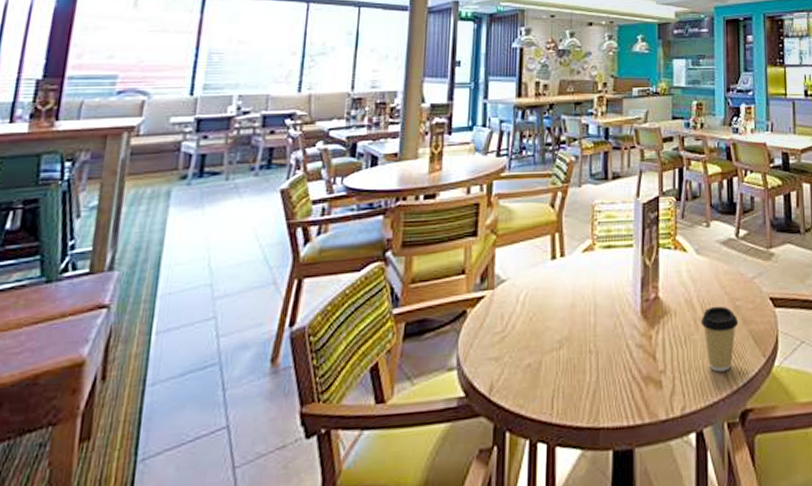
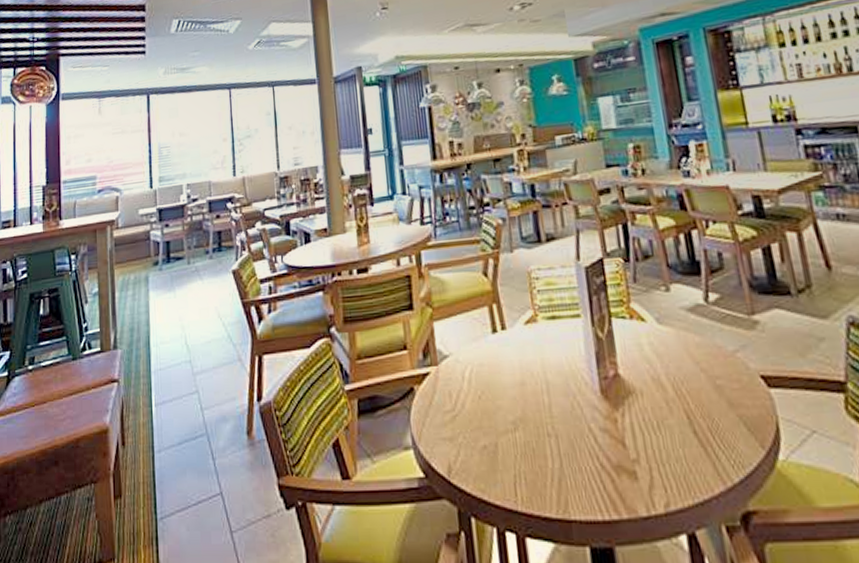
coffee cup: present [700,306,738,372] -> none [674,385,723,464]

